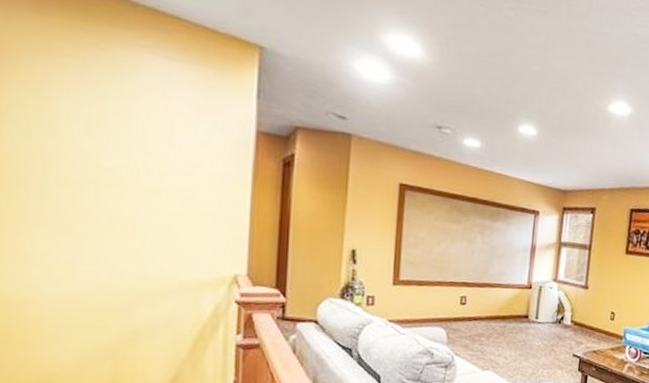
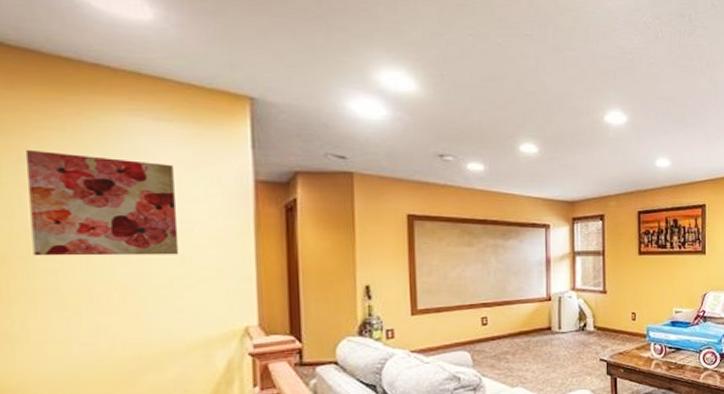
wall art: none [46,74,181,196] -> present [25,149,179,256]

